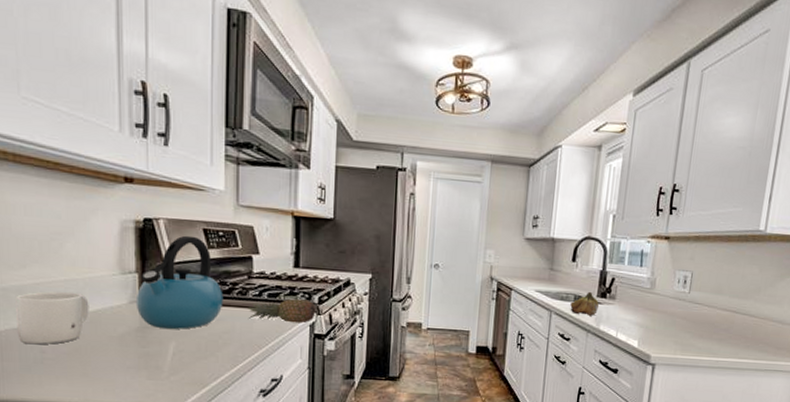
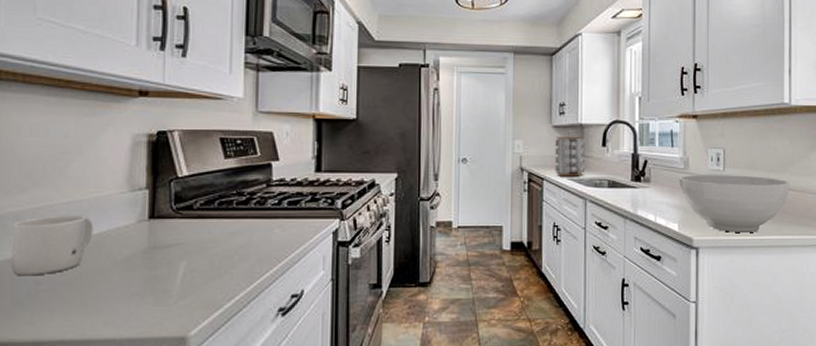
kettle: present [135,235,223,329] -> none [144,146,240,247]
fruit: present [248,299,316,324] -> none [266,205,339,231]
spice rack: none [523,243,555,290] -> present [554,130,586,177]
fruit: present [570,291,599,316] -> none [605,175,634,201]
bowl: none [643,295,753,354] -> present [678,175,790,234]

